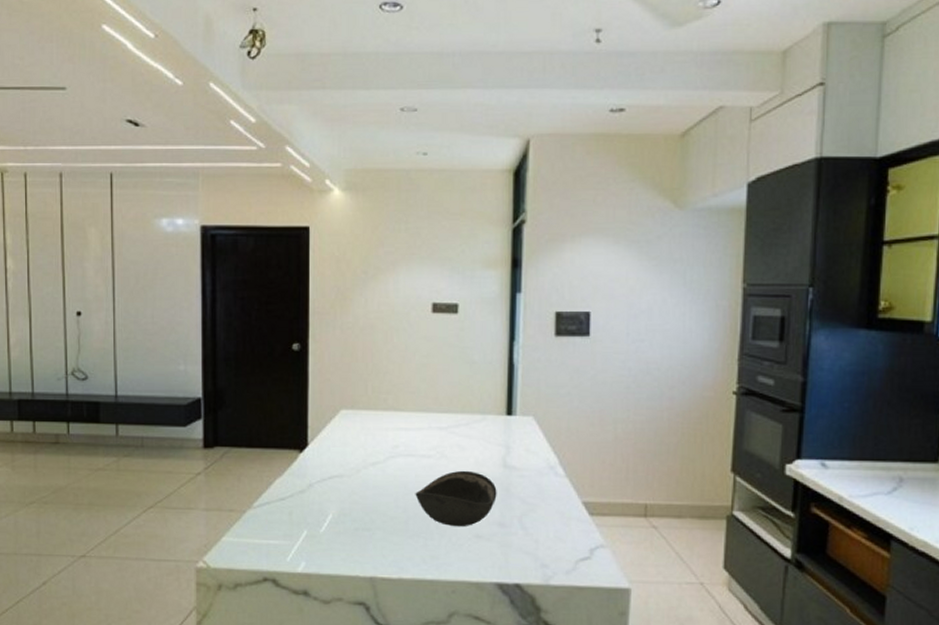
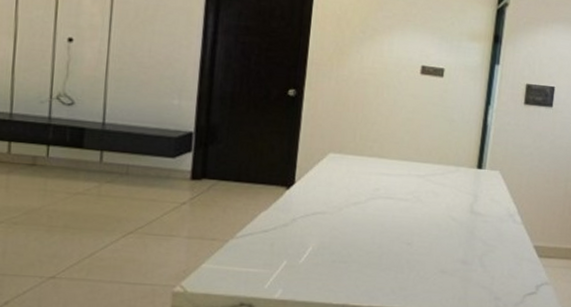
bowl: present [415,470,497,527] -> none [390,213,463,263]

